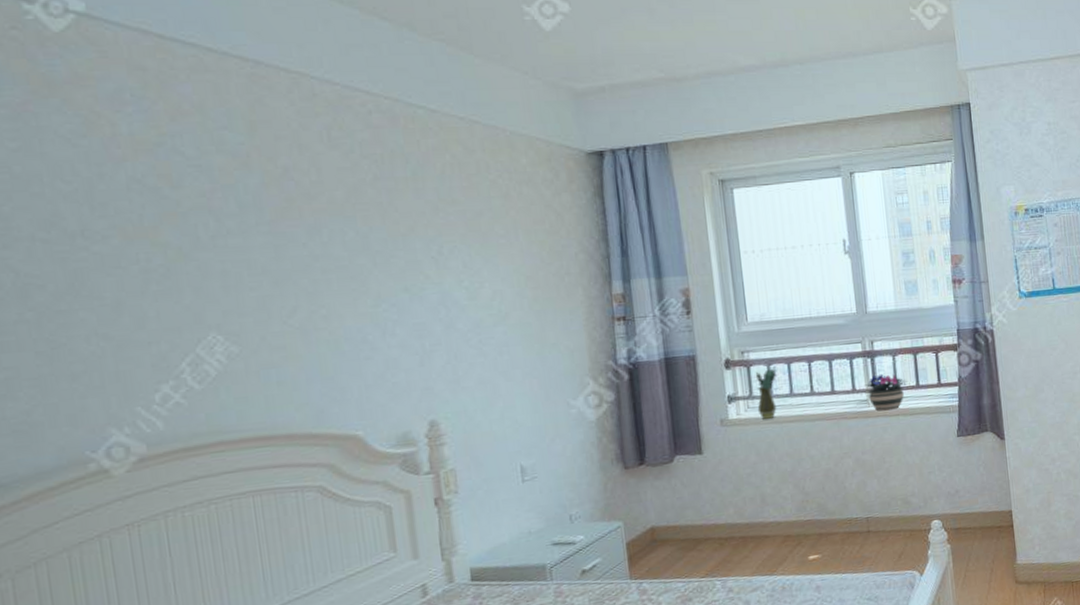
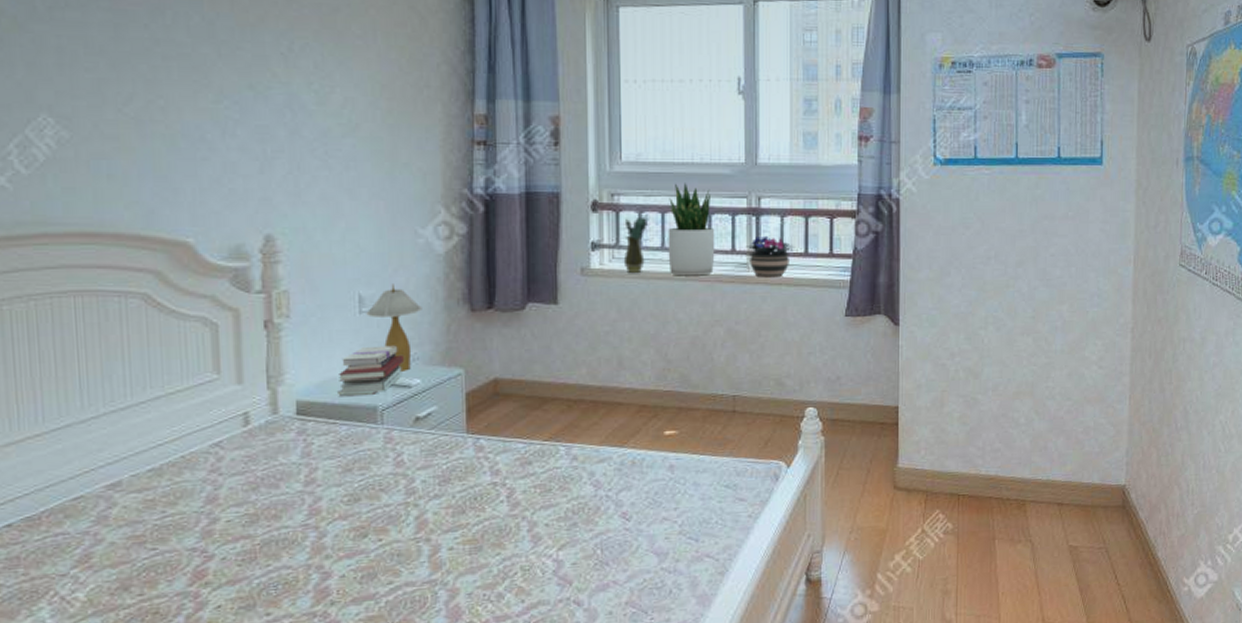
books: none [508,507,567,559] -> present [338,345,404,396]
table lamp: none [528,452,580,531] -> present [366,284,422,372]
planter: none [792,335,839,418] -> present [667,183,715,276]

